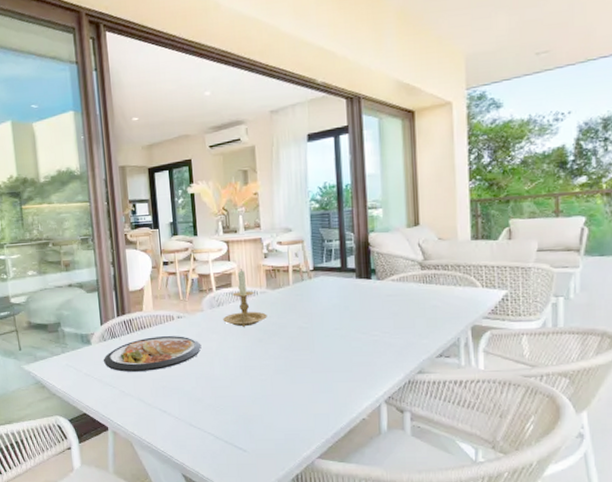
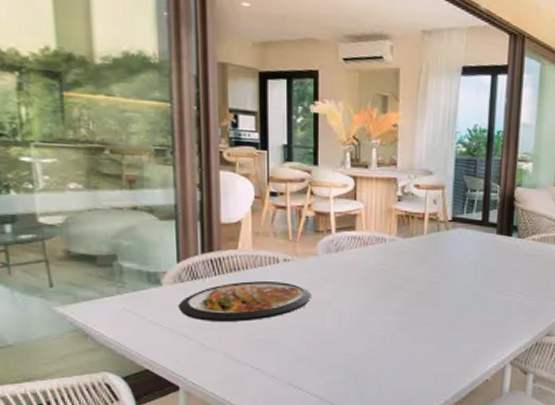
candle holder: present [223,269,267,327] -> none [341,210,394,277]

